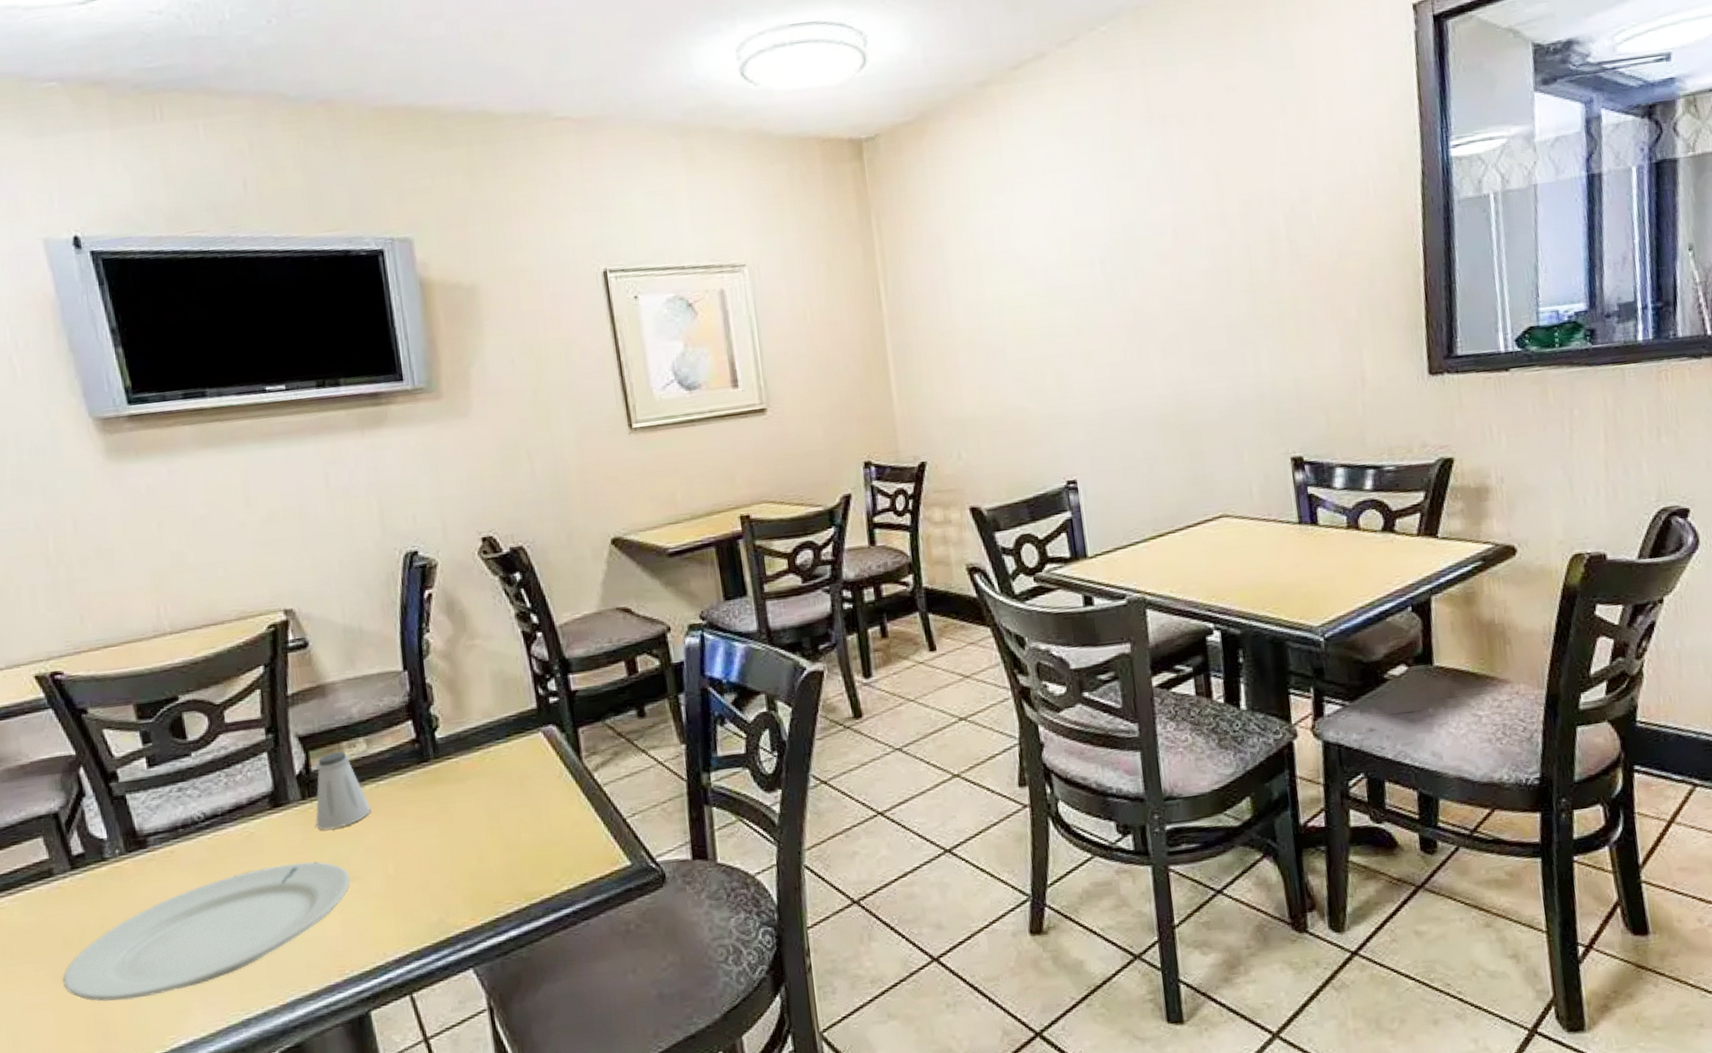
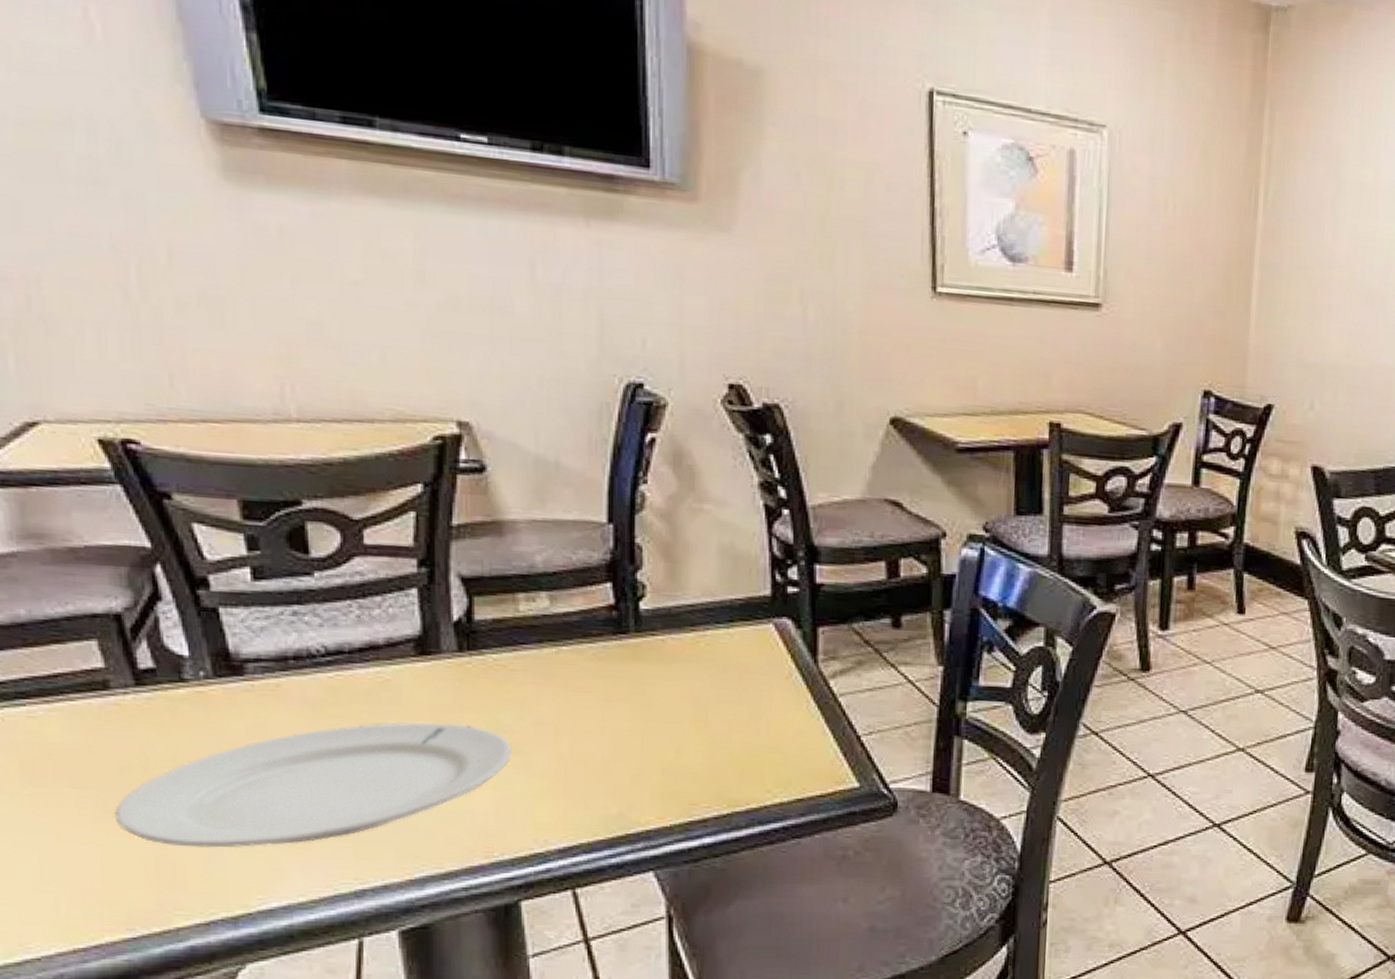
saltshaker: present [315,751,371,830] -> none [474,602,547,692]

